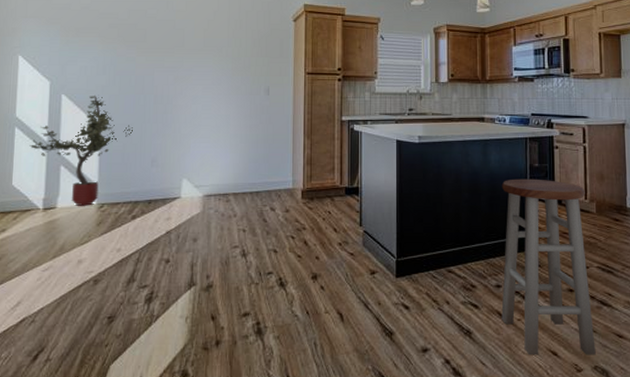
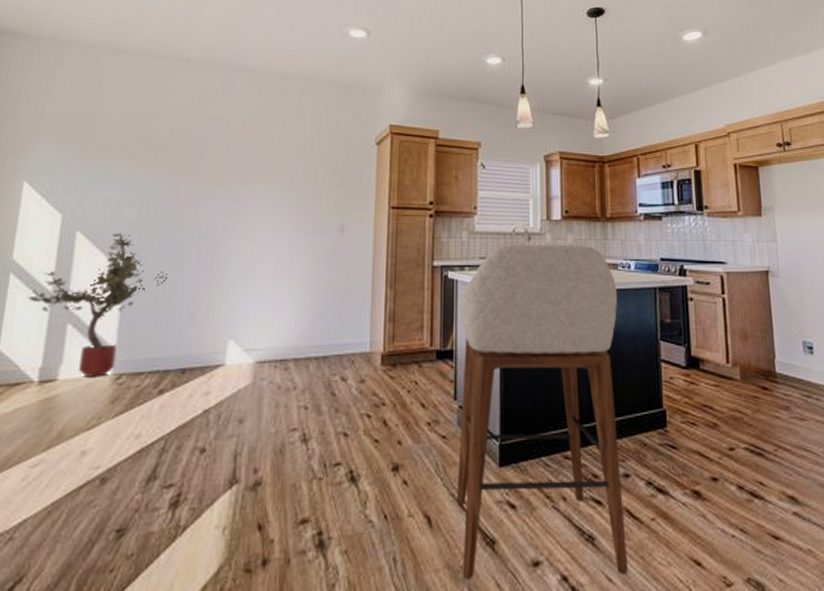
bar stool: none [362,102,499,361] -> present [456,244,629,579]
bar stool: present [501,179,596,355] -> none [627,338,748,565]

